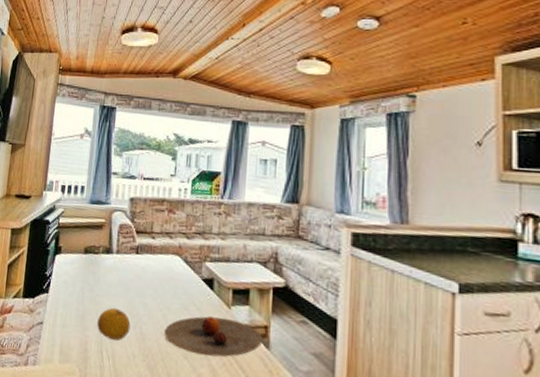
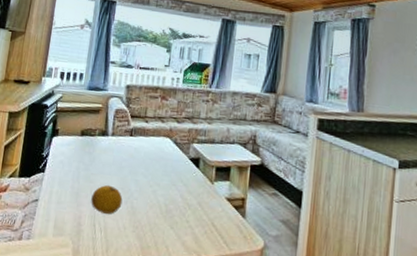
plate: present [164,315,264,357] -> none [153,190,241,226]

